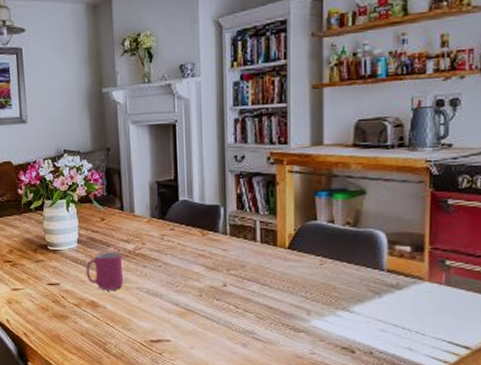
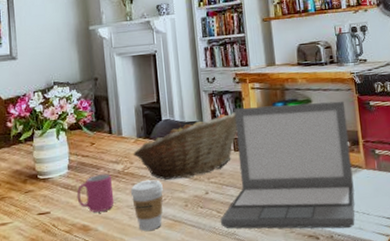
coffee cup: none [142,264,176,315] -> present [131,179,163,231]
fruit basket: none [145,198,266,266] -> present [133,112,237,180]
laptop: none [239,193,412,347] -> present [221,100,355,229]

